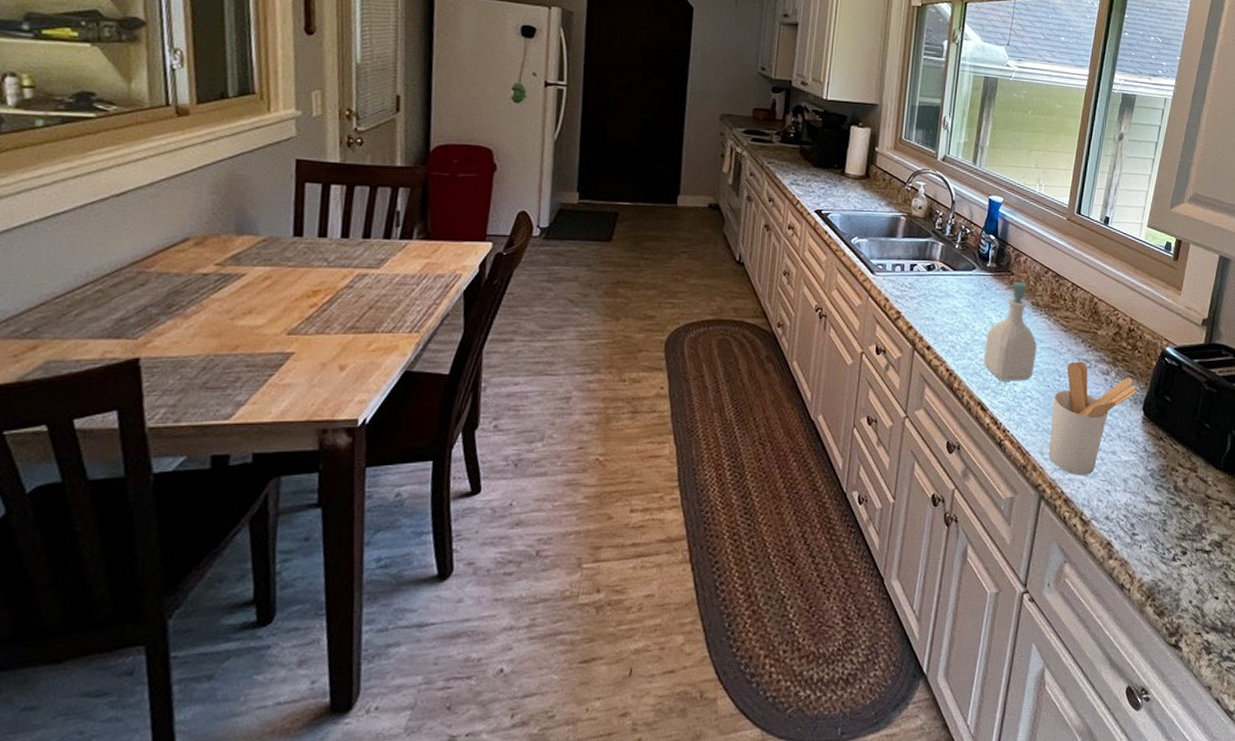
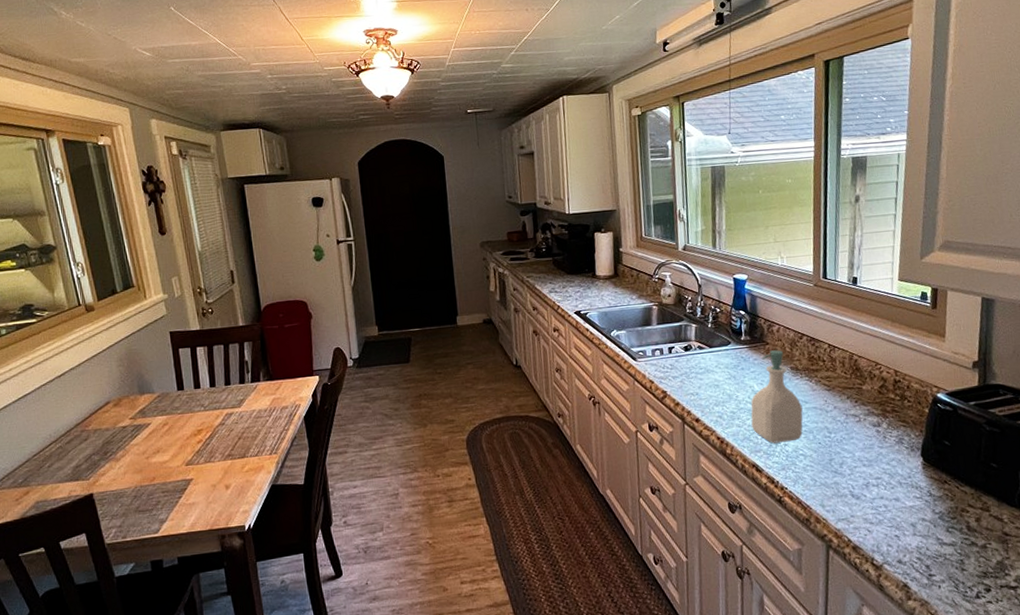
utensil holder: present [1048,361,1137,476] -> none [827,416,912,524]

